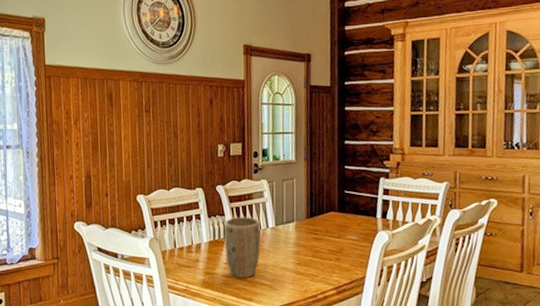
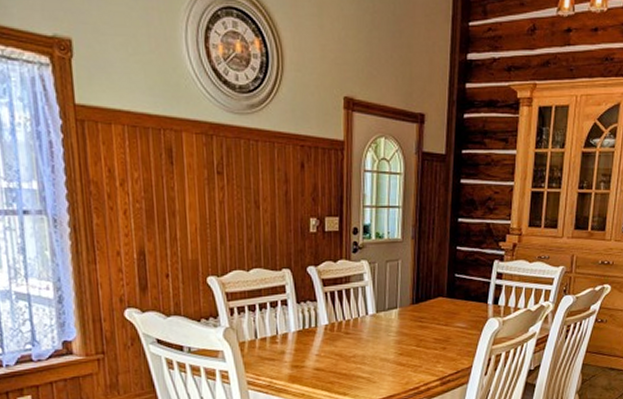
plant pot: present [224,217,261,278] -> none [316,302,359,371]

